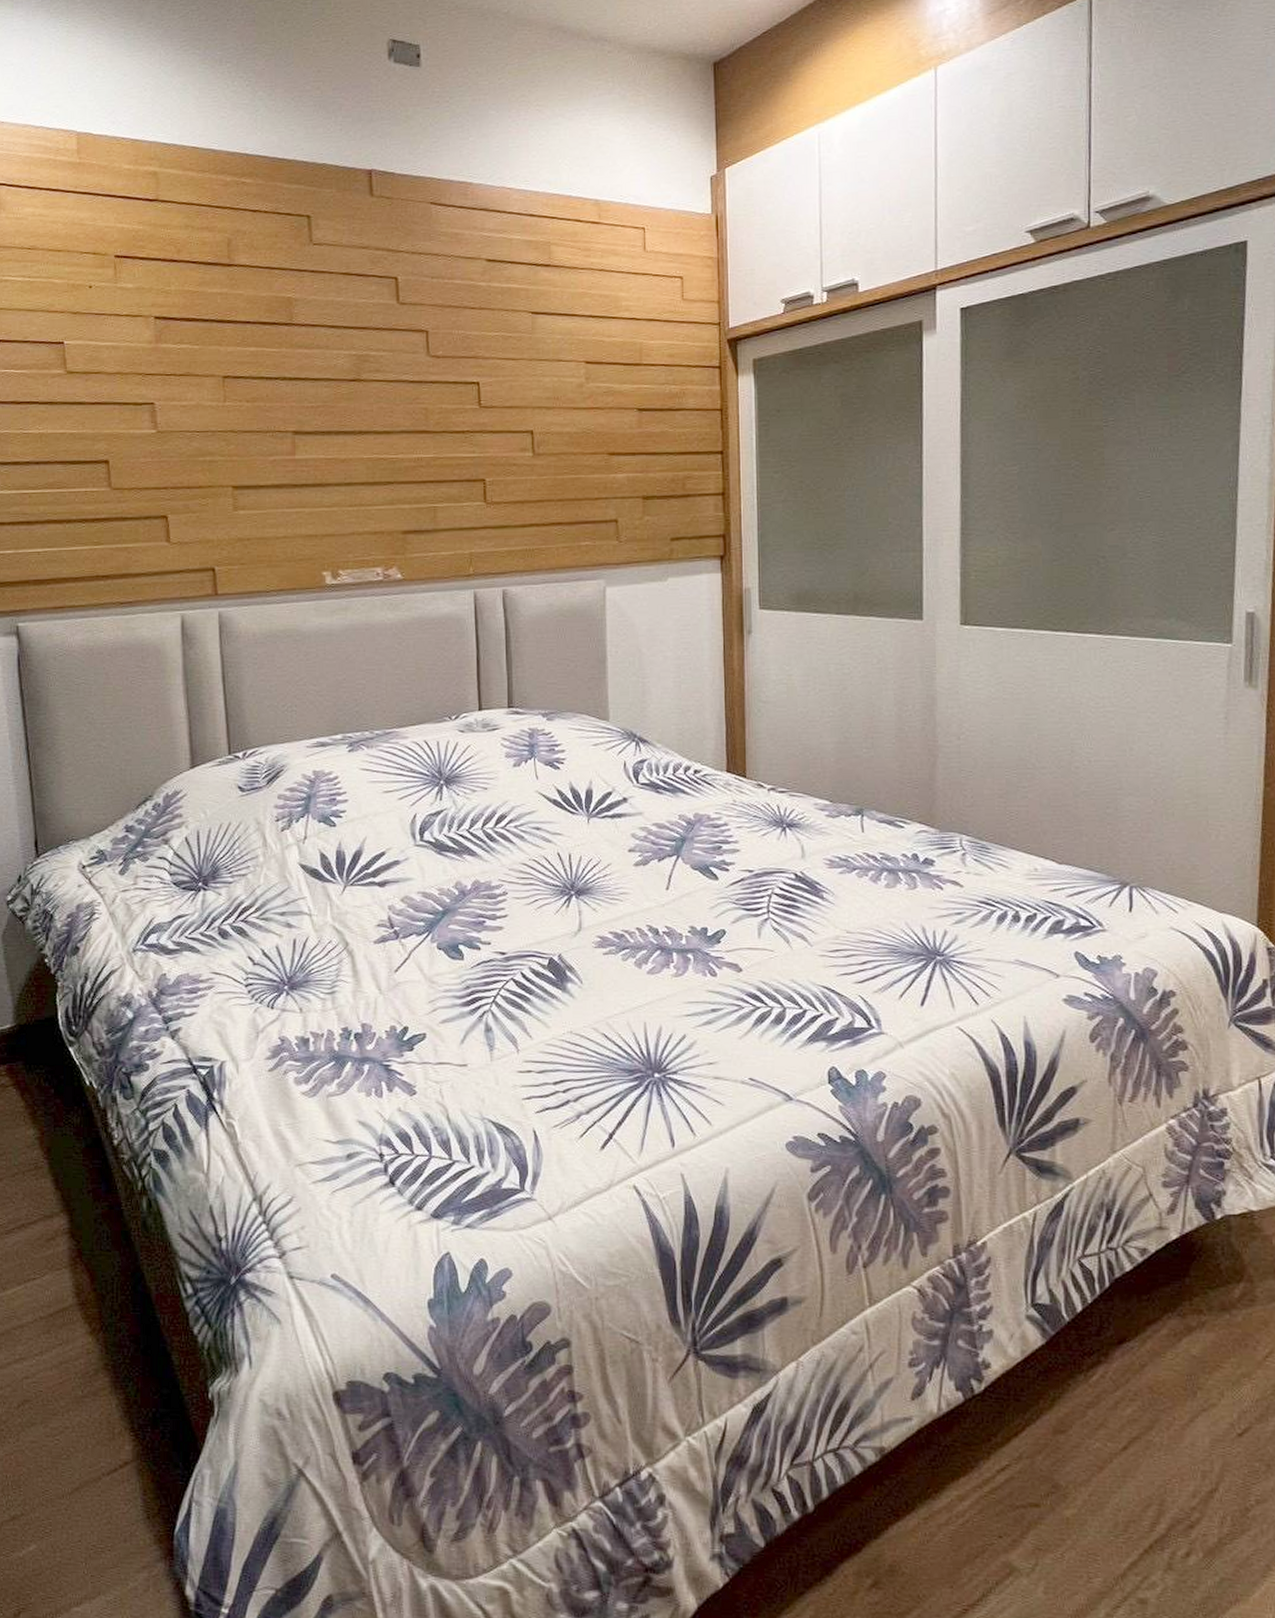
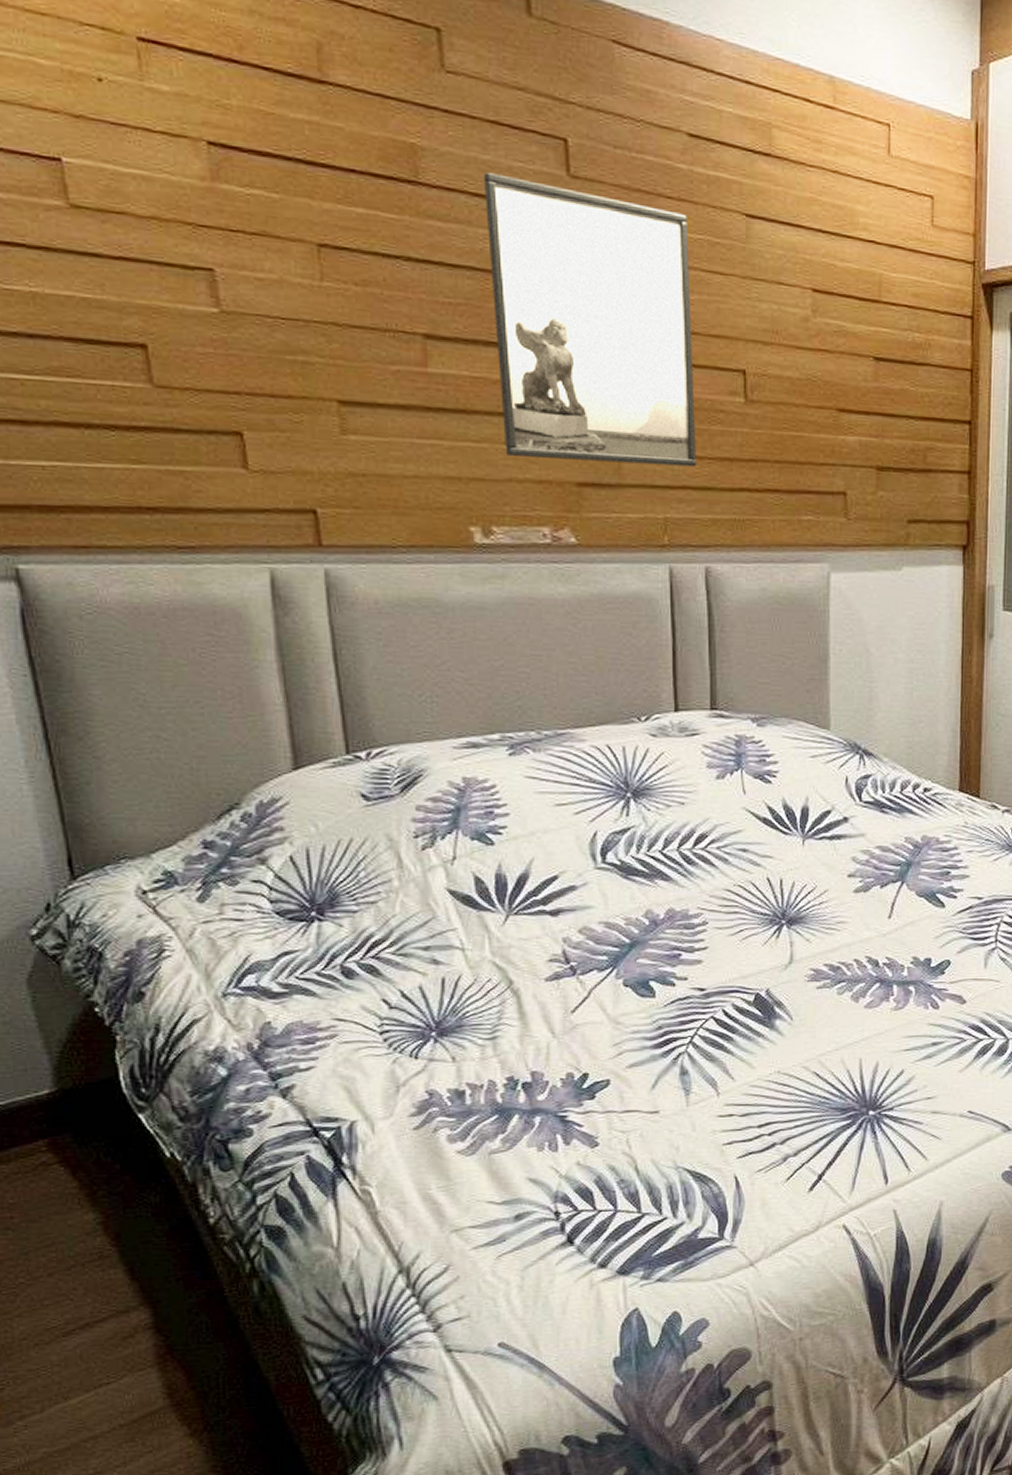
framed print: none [337,309,495,515] -> present [483,172,697,467]

